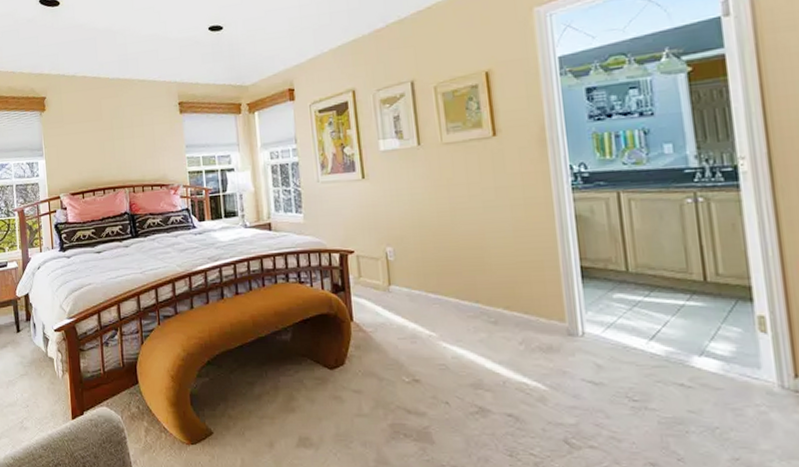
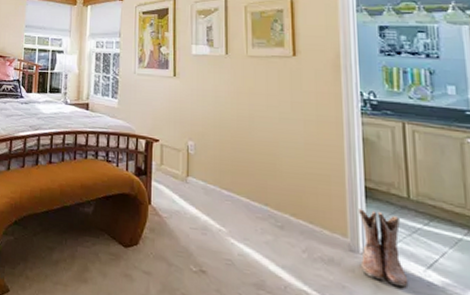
boots: none [574,290,631,363] -> present [357,209,409,288]

